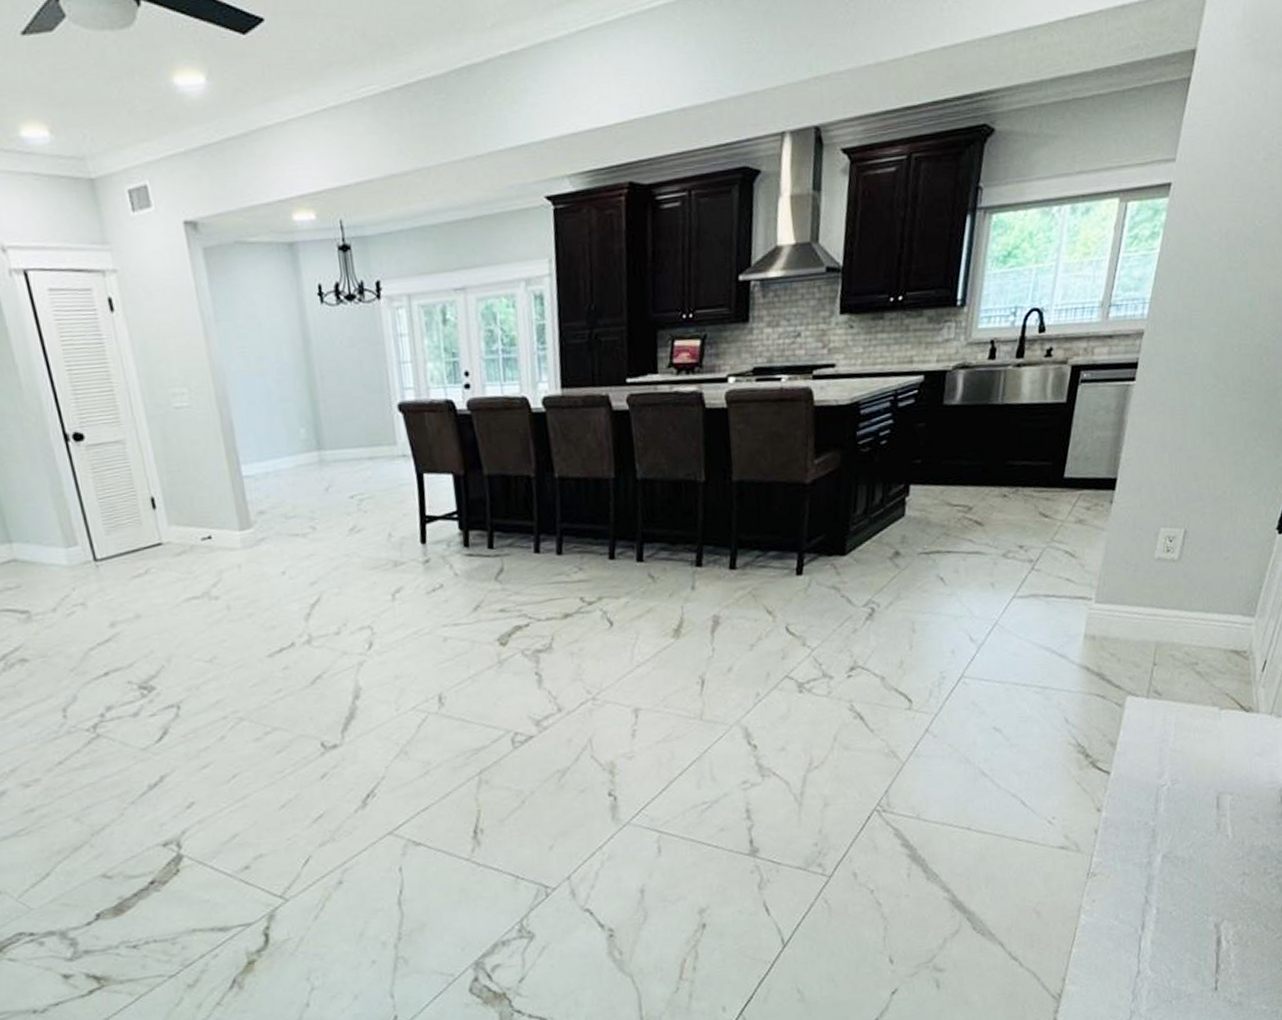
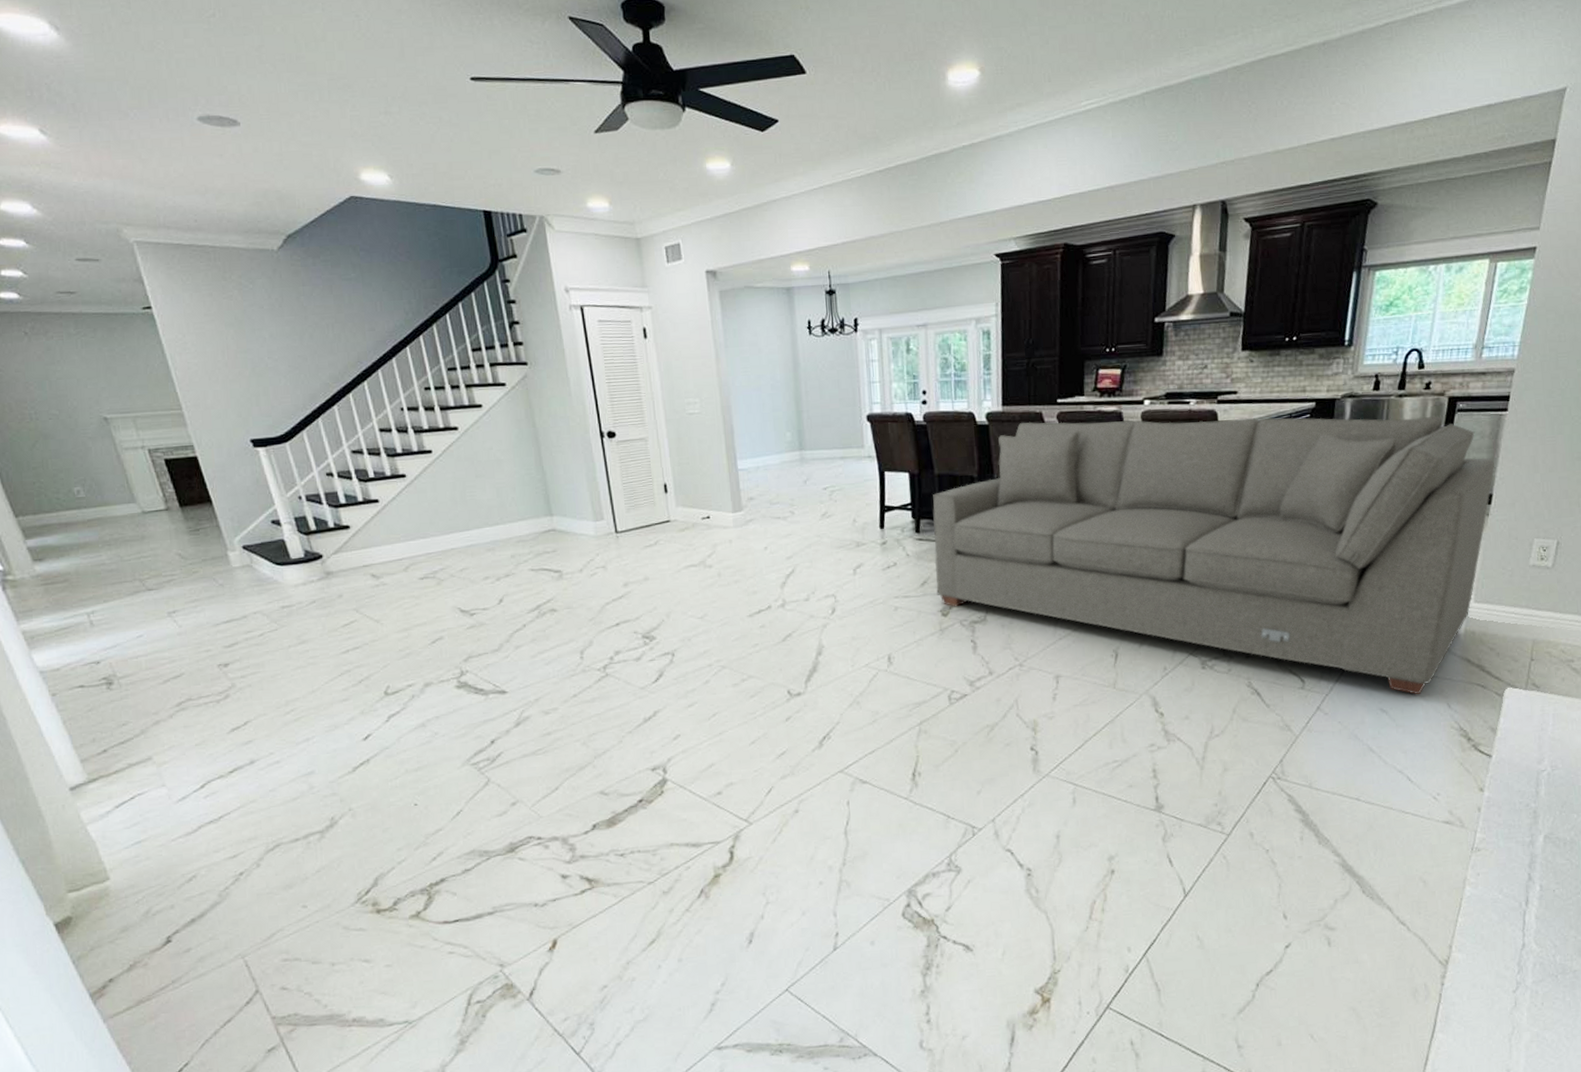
sofa: none [483,389,1120,710] -> present [932,416,1495,695]

